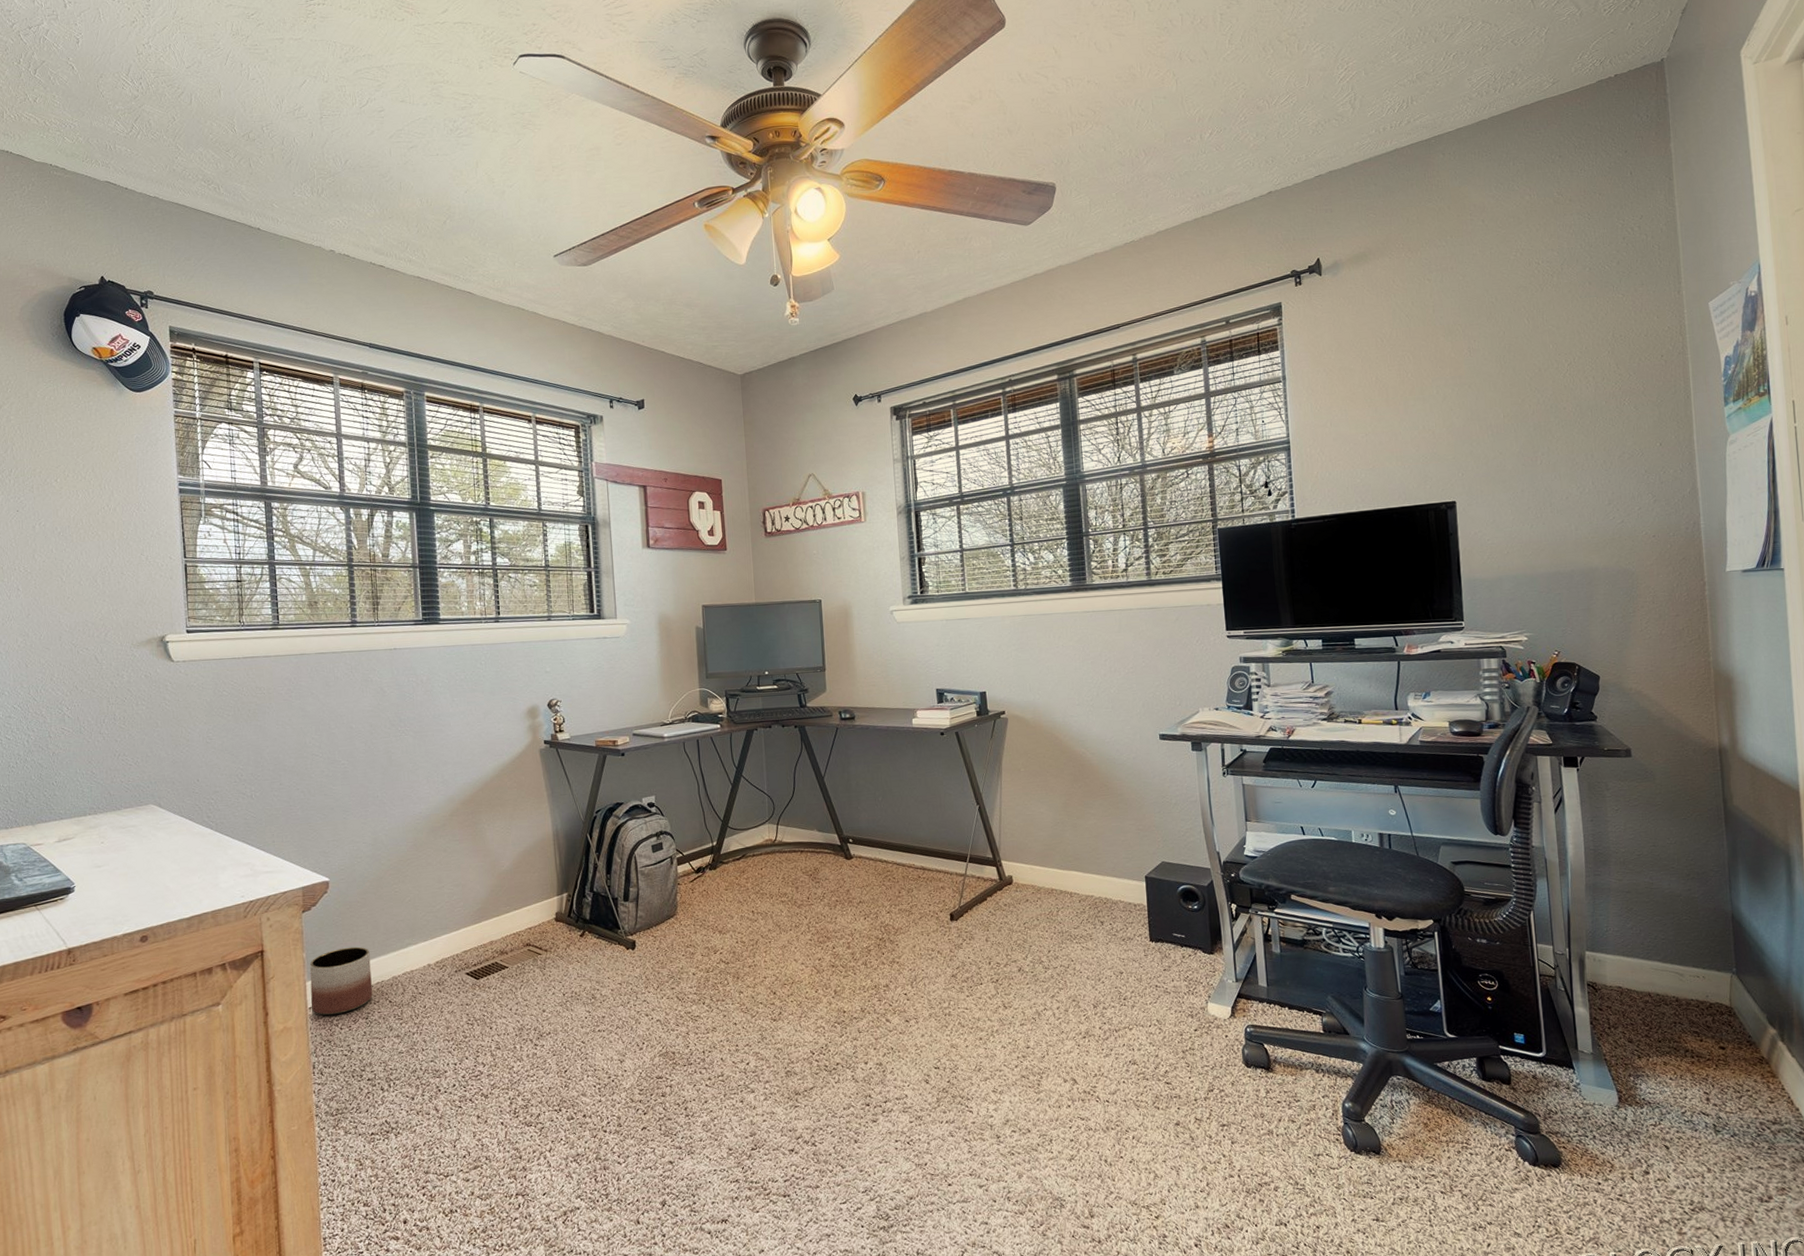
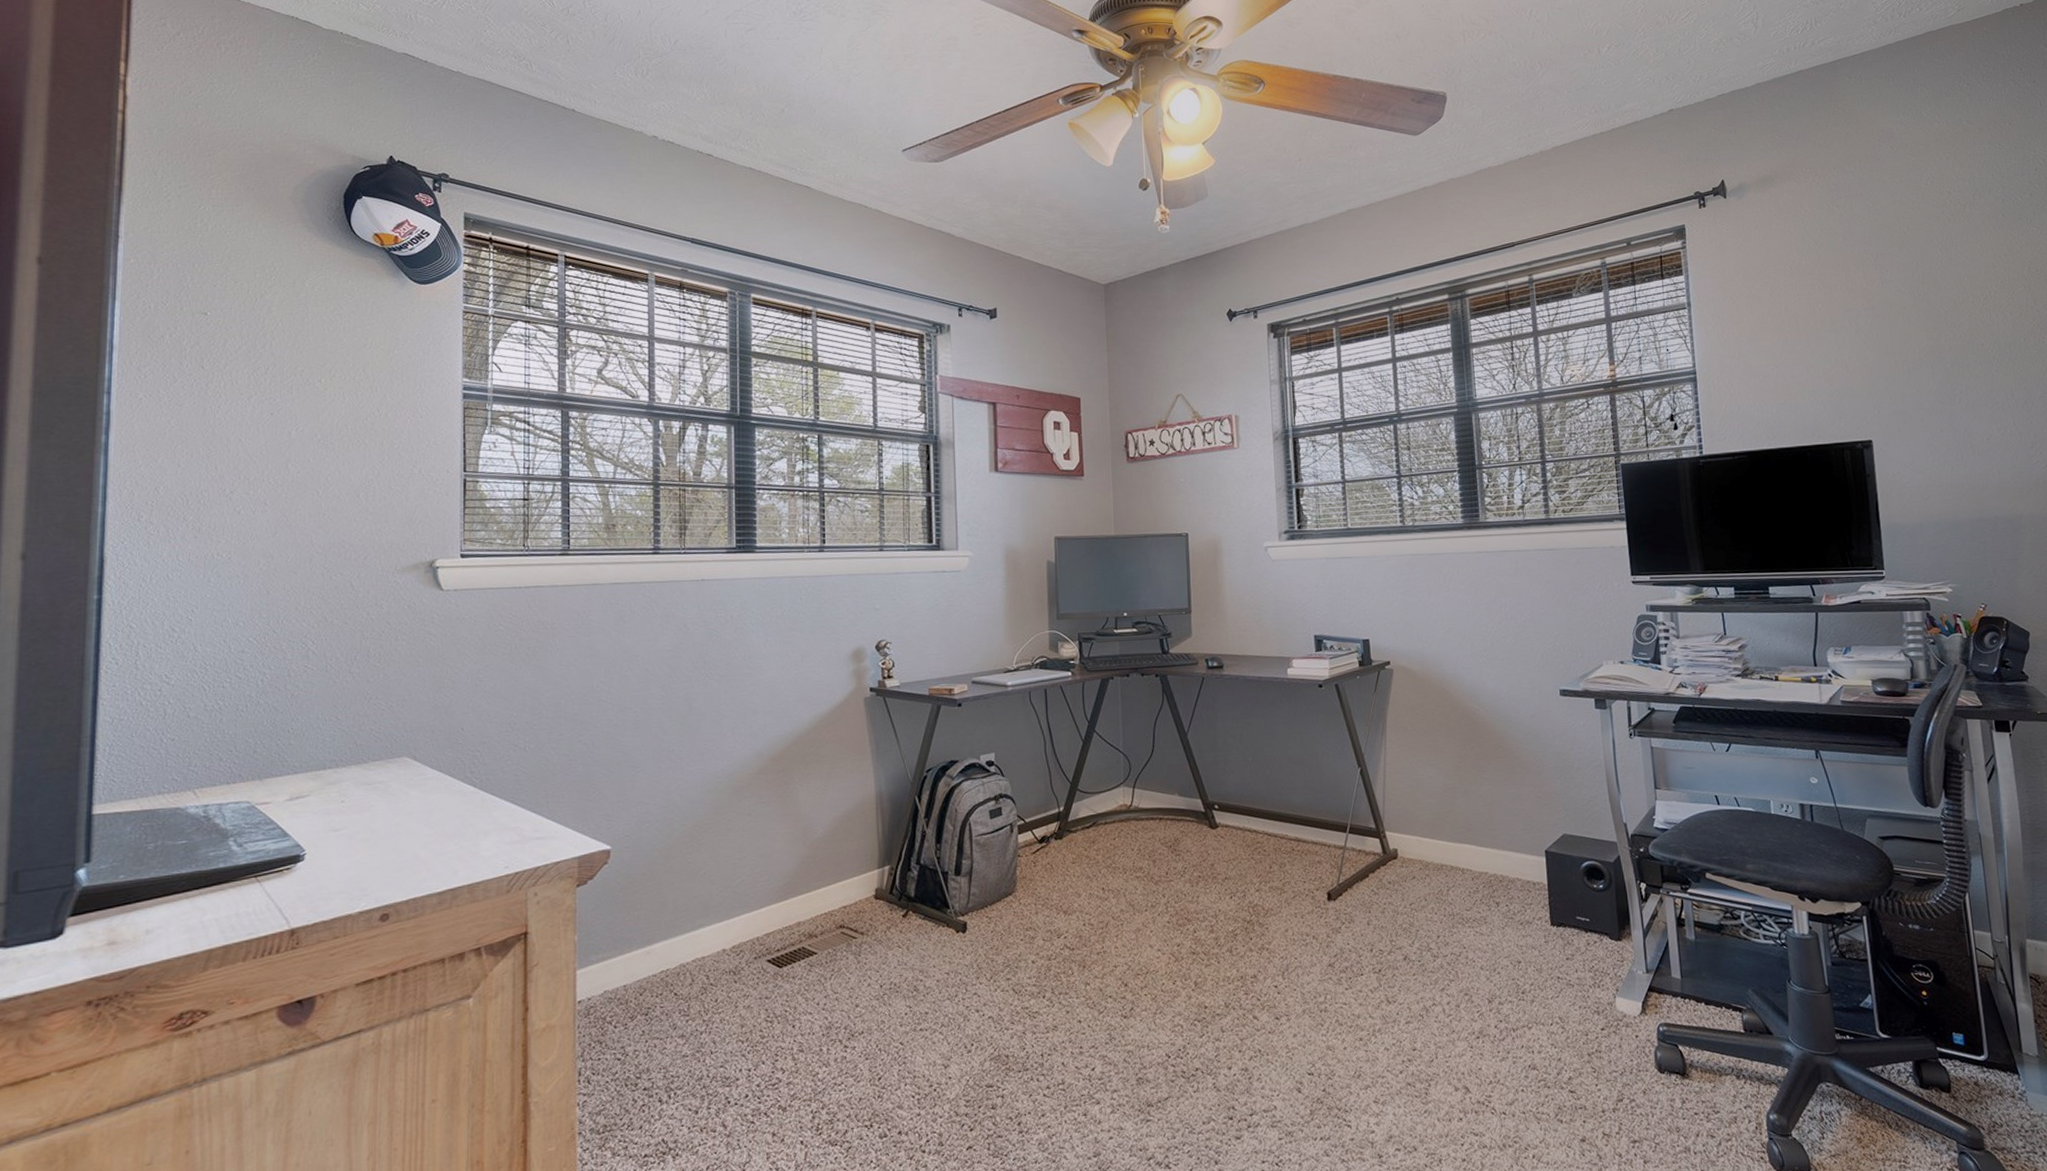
planter: present [309,946,373,1016] -> none [581,928,655,1011]

